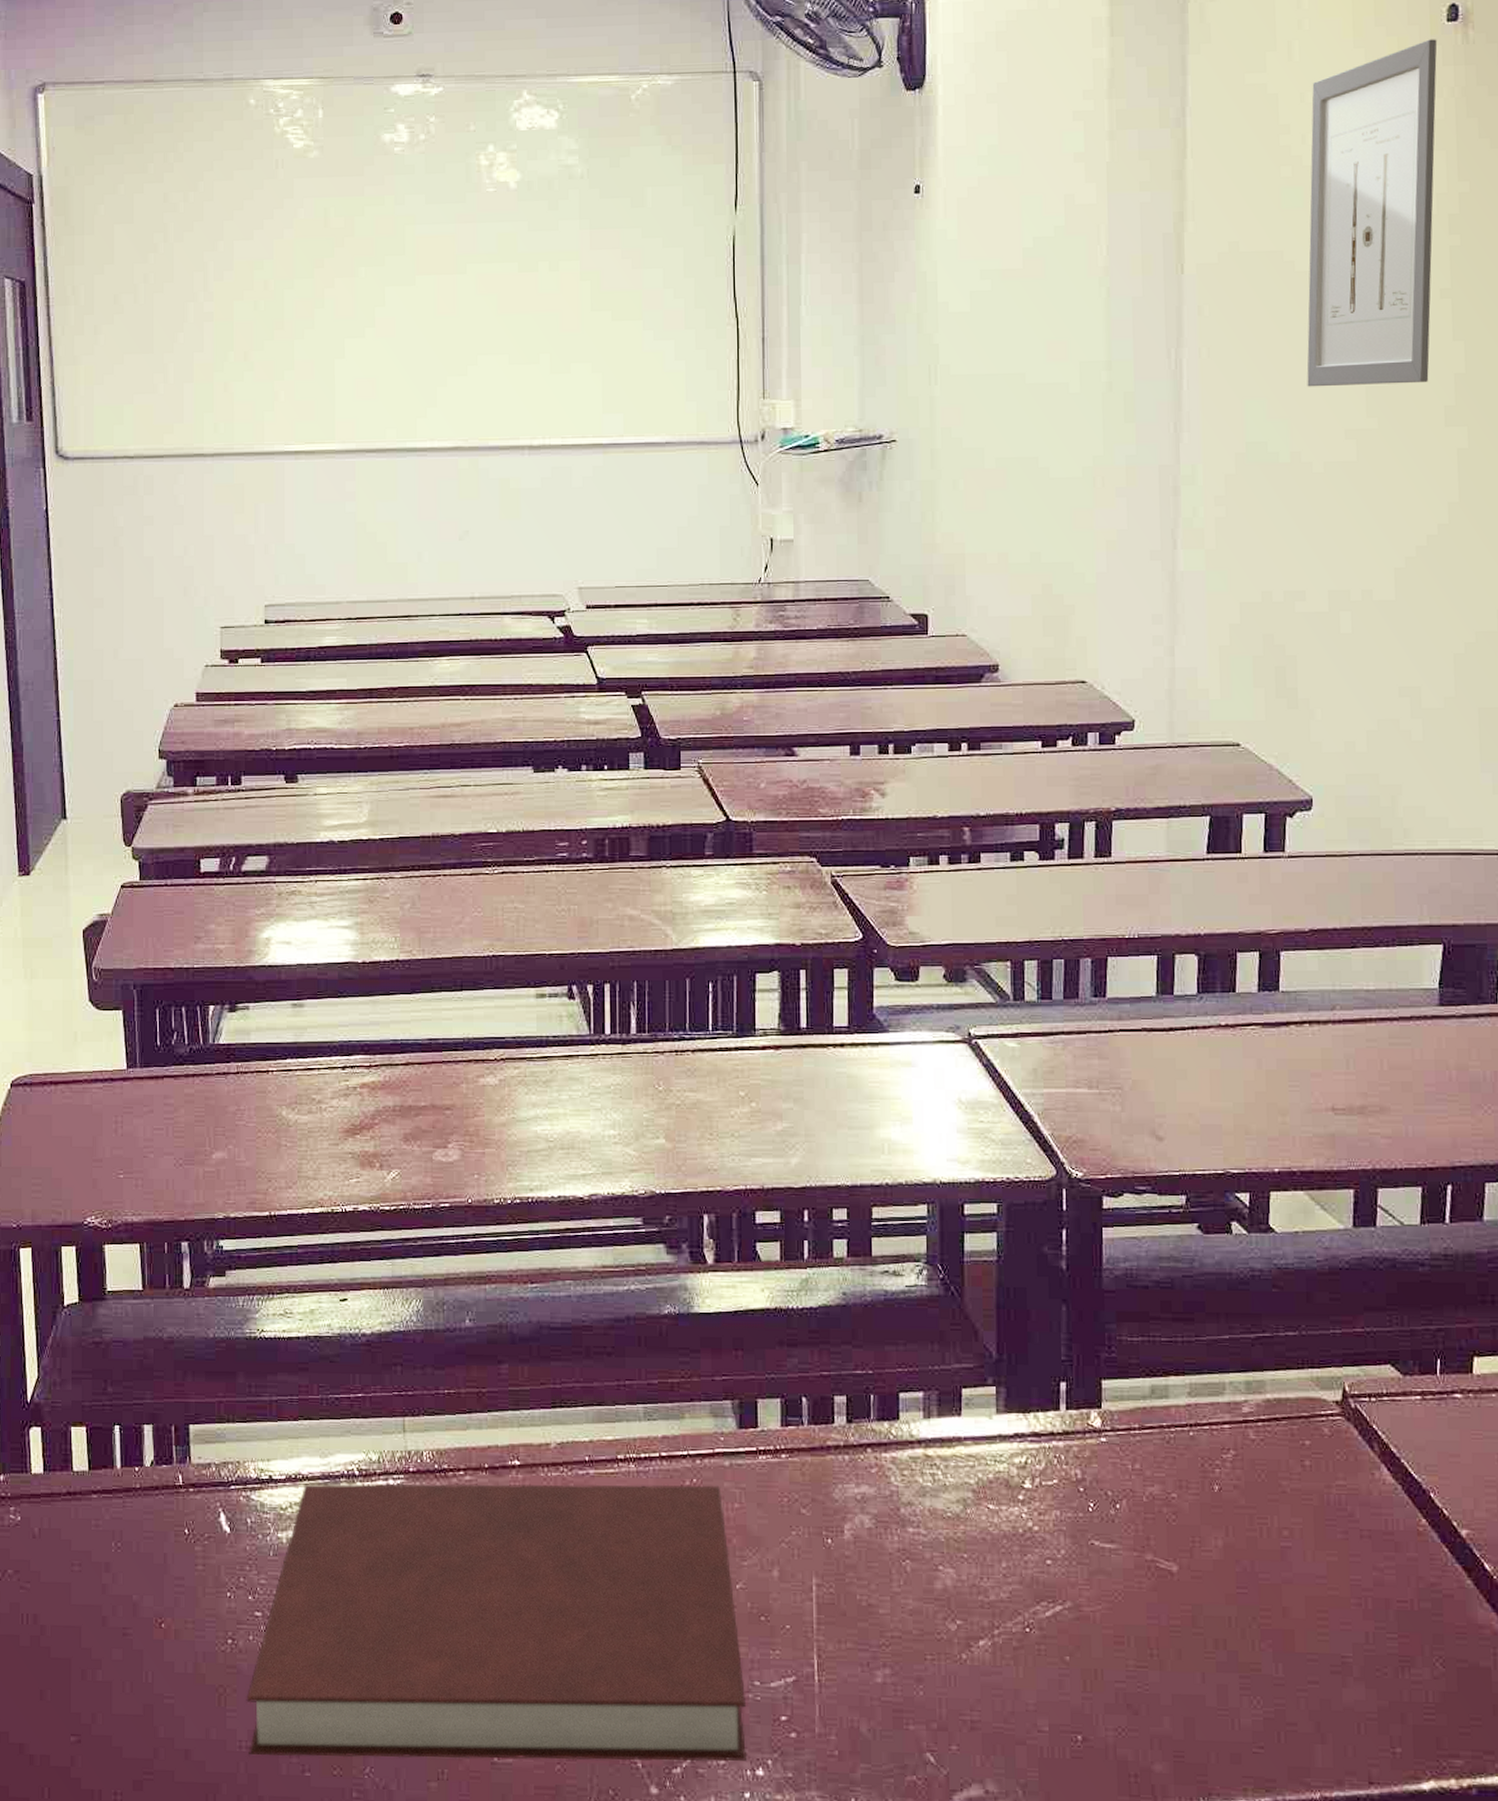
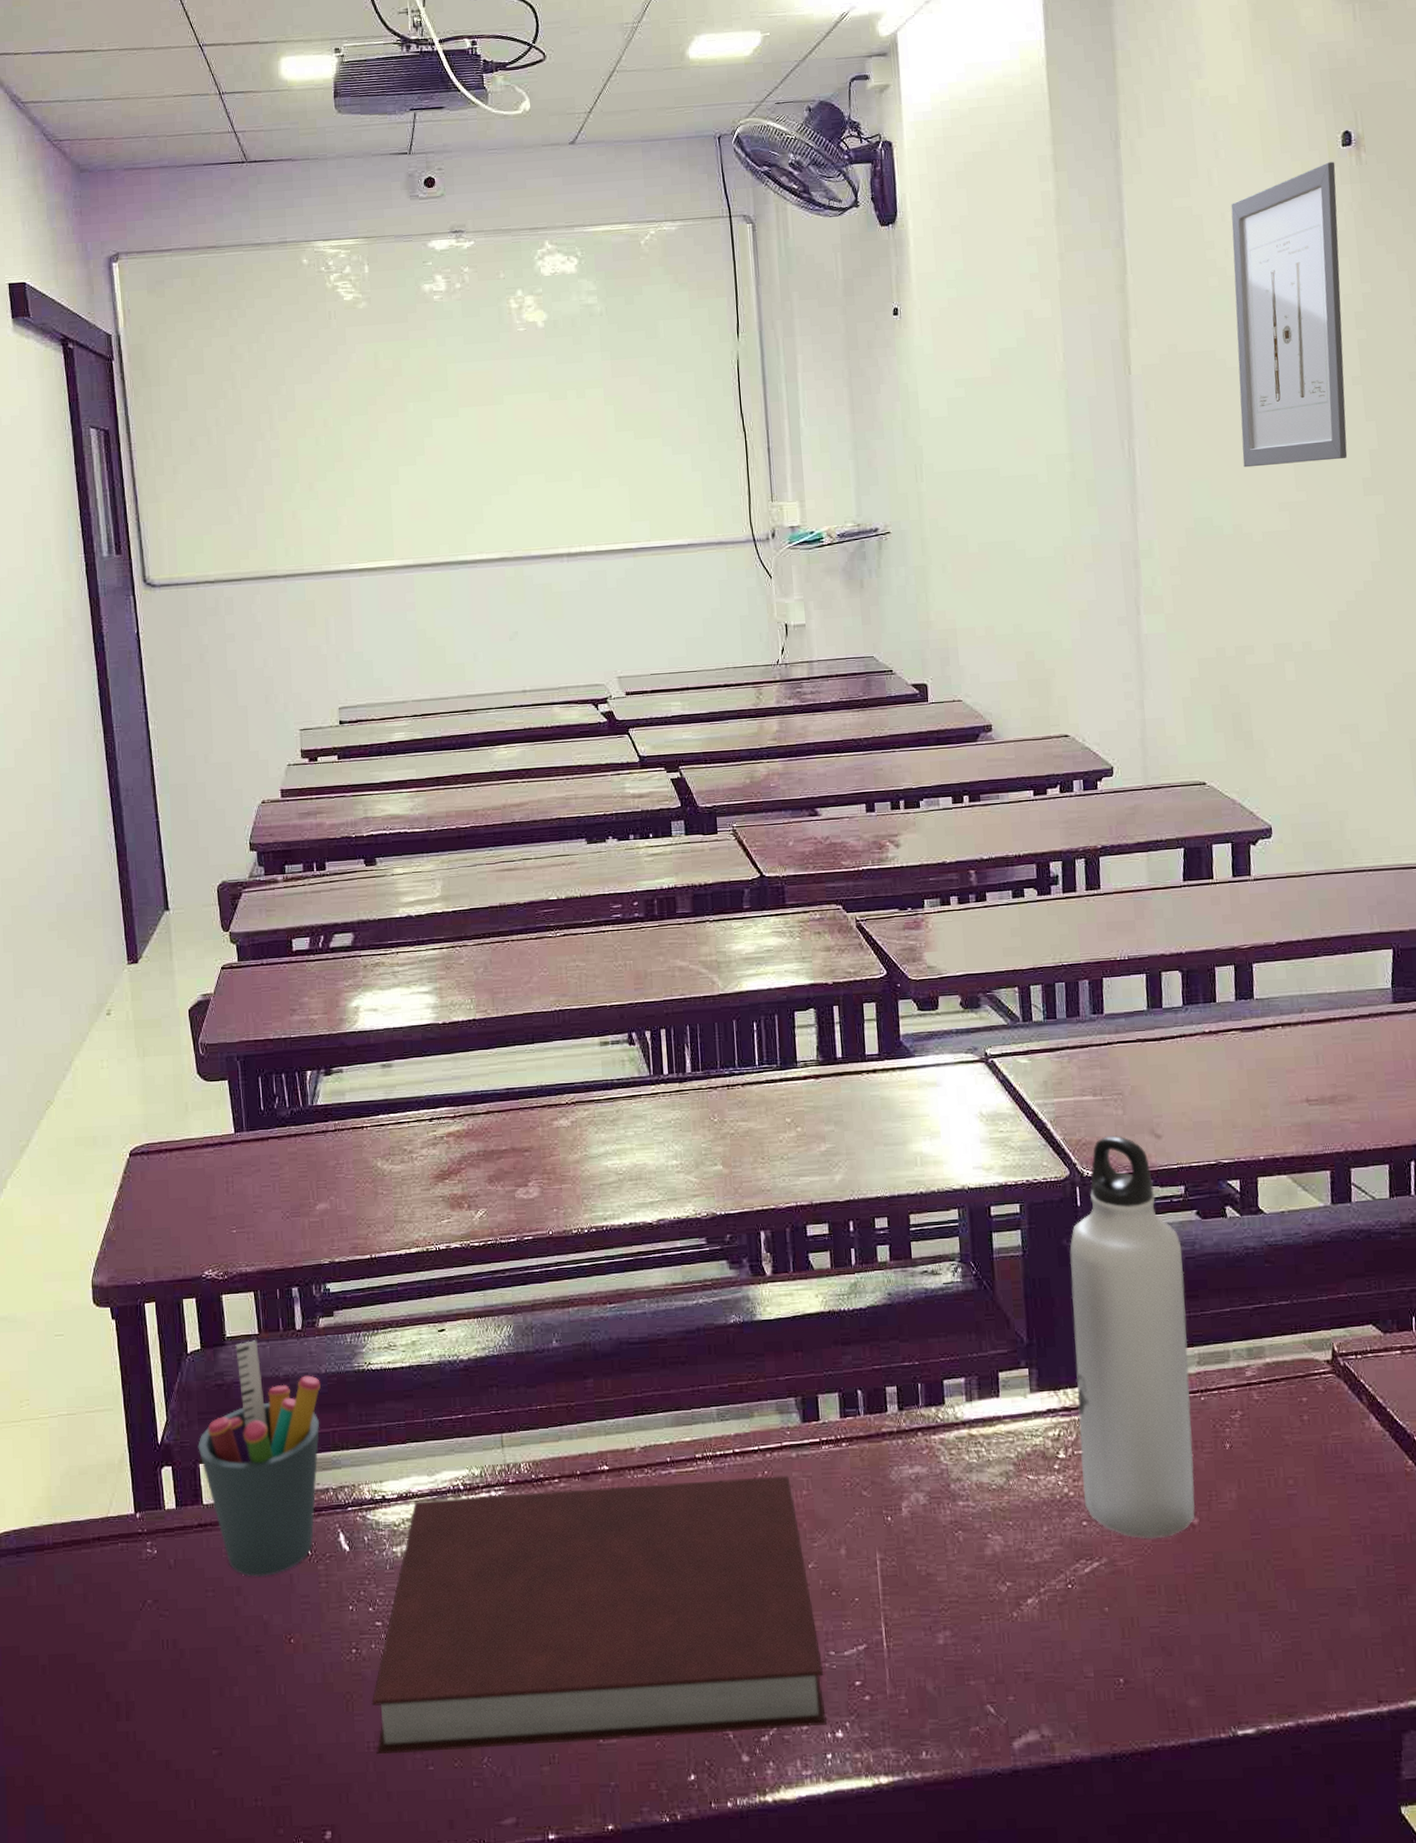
pen holder: none [70,1296,208,1553] -> present [198,1340,321,1577]
water bottle: none [1048,1134,1180,1585] -> present [1069,1135,1196,1539]

